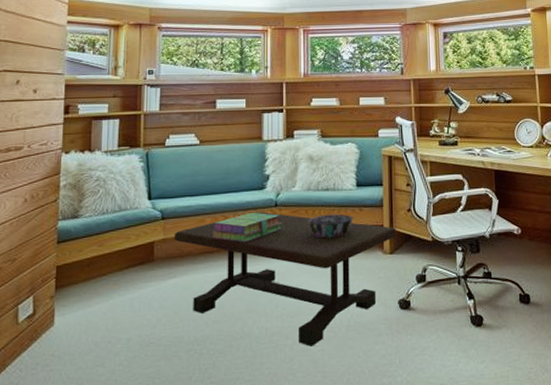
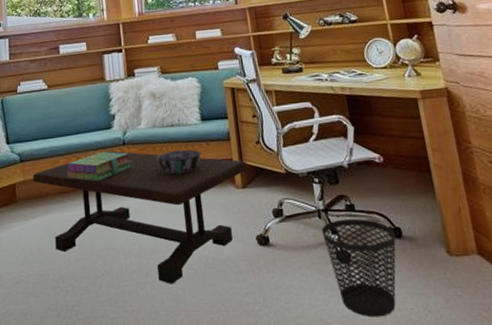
wastebasket: none [459,285,525,376] -> present [321,218,396,317]

